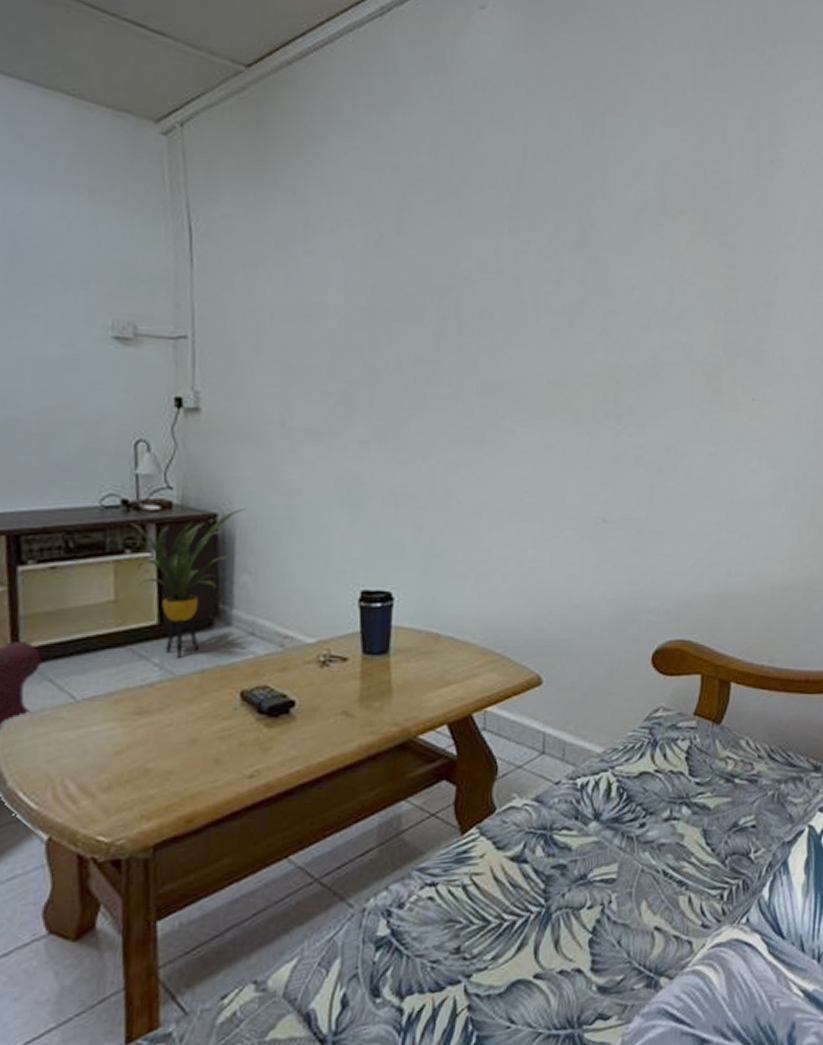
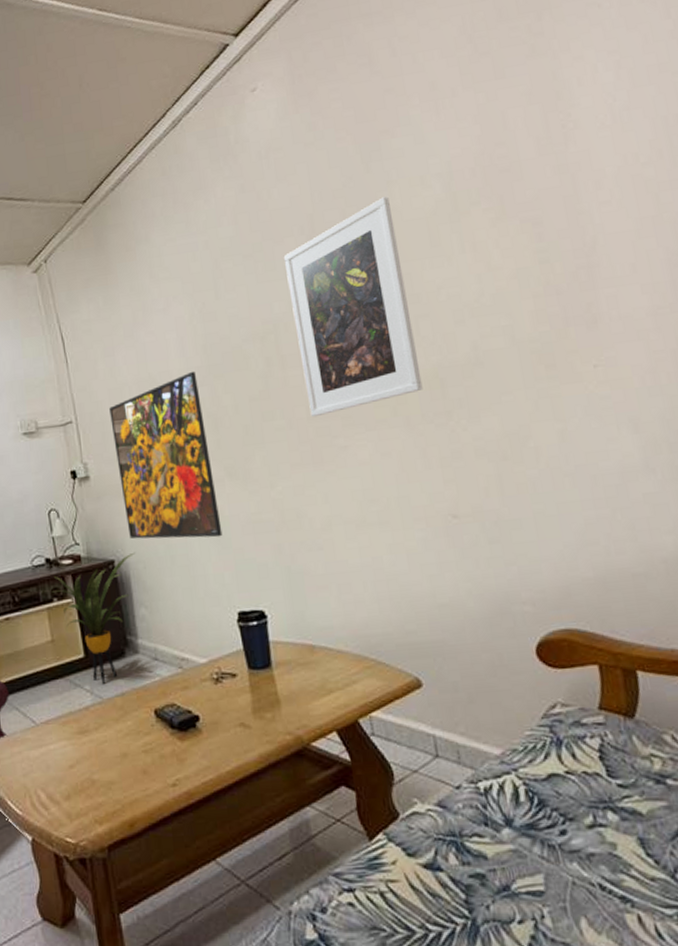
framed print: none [239,310,359,506] -> present [109,371,223,539]
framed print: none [480,176,603,393] -> present [283,196,423,418]

